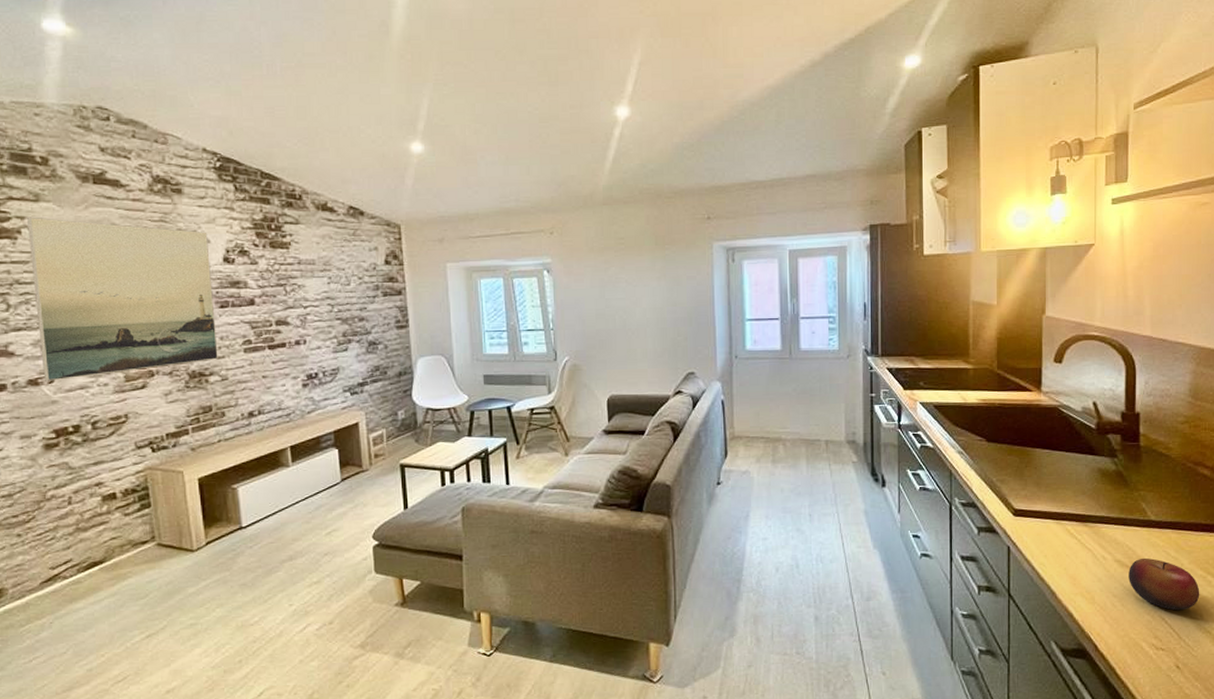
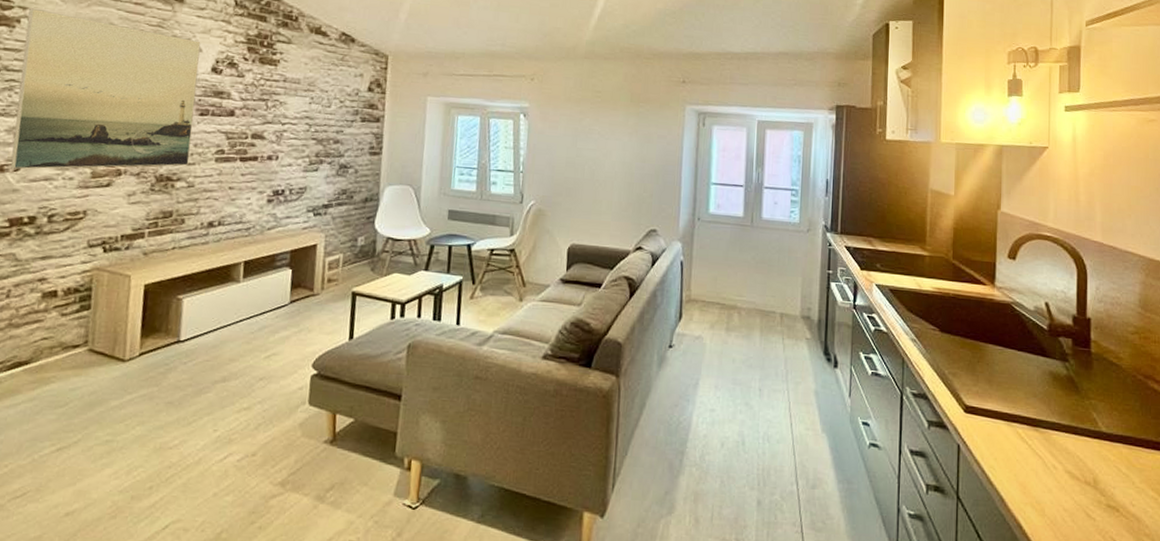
apple: present [1129,557,1200,611] -> none [1079,471,1152,533]

